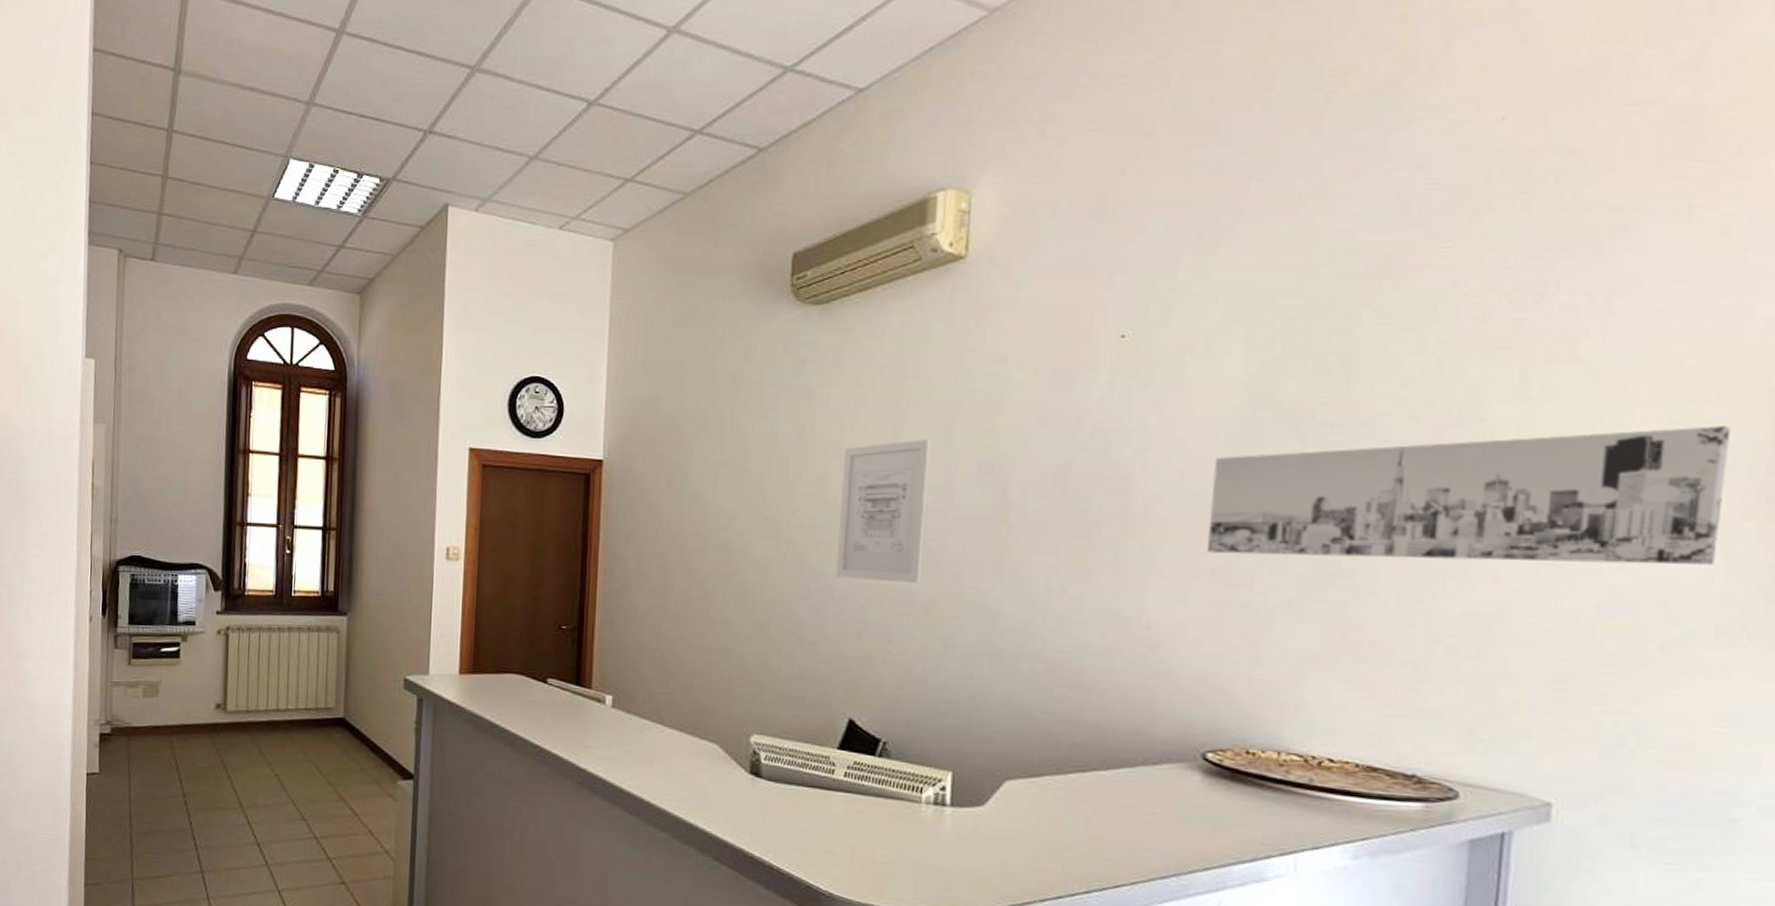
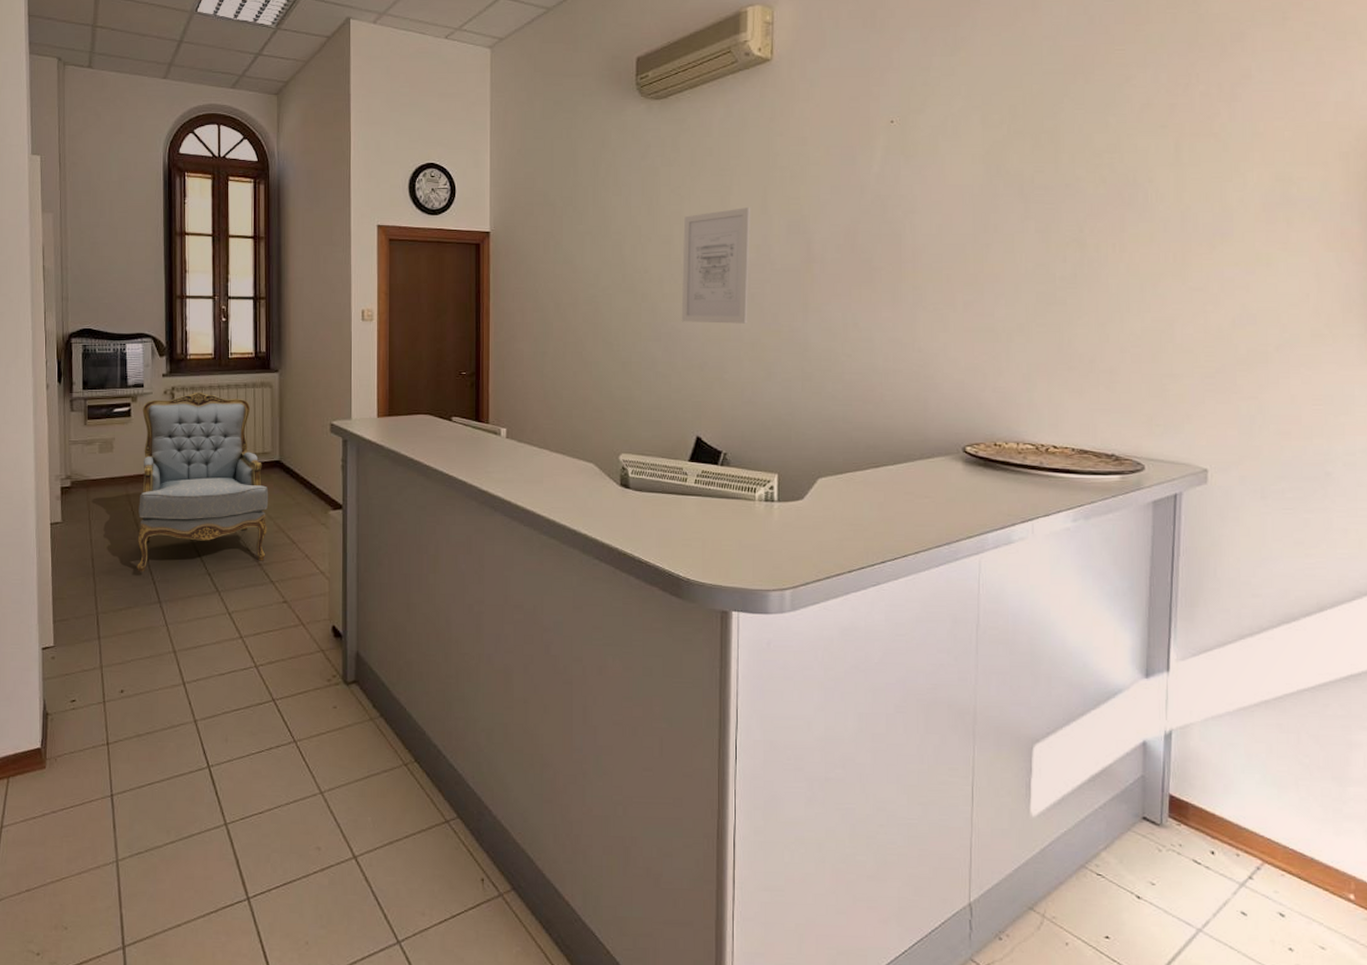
armchair: none [178,633,330,836] -> present [137,392,269,572]
wall art: present [1206,426,1731,565] -> none [960,182,1317,291]

